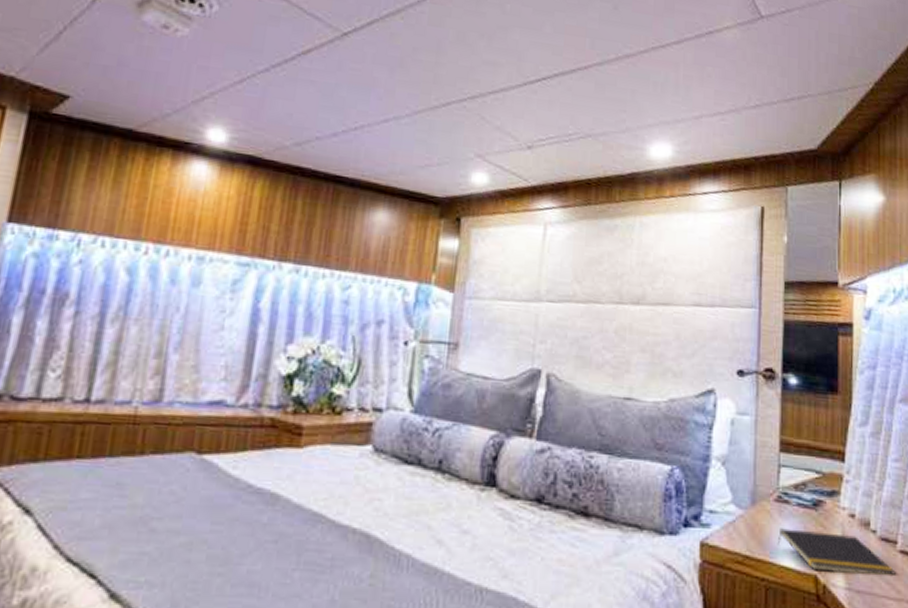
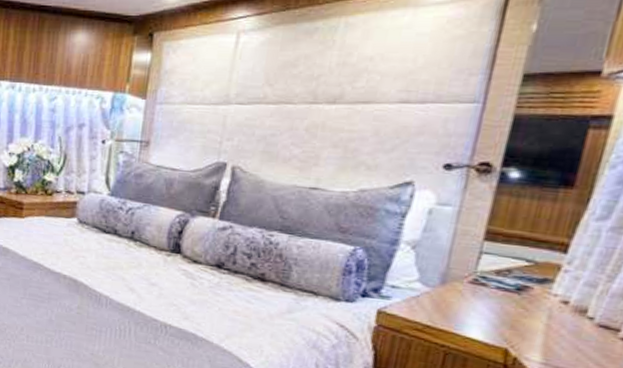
notepad: present [777,528,897,575] -> none [464,306,613,359]

